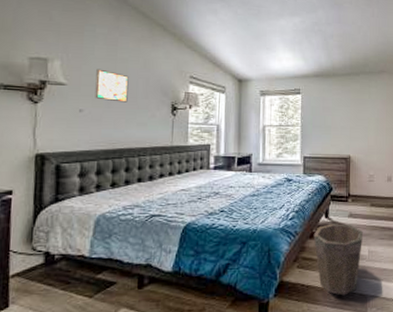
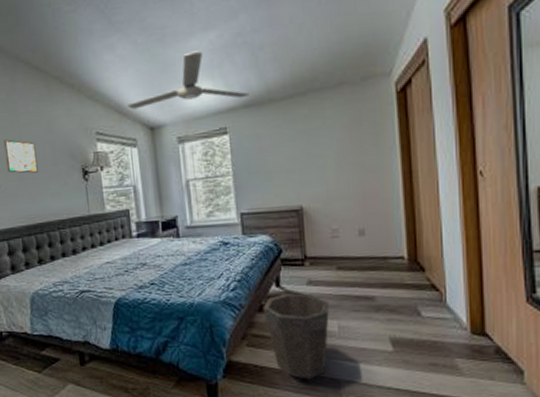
ceiling fan: none [222,28,320,70] -> present [127,50,250,110]

